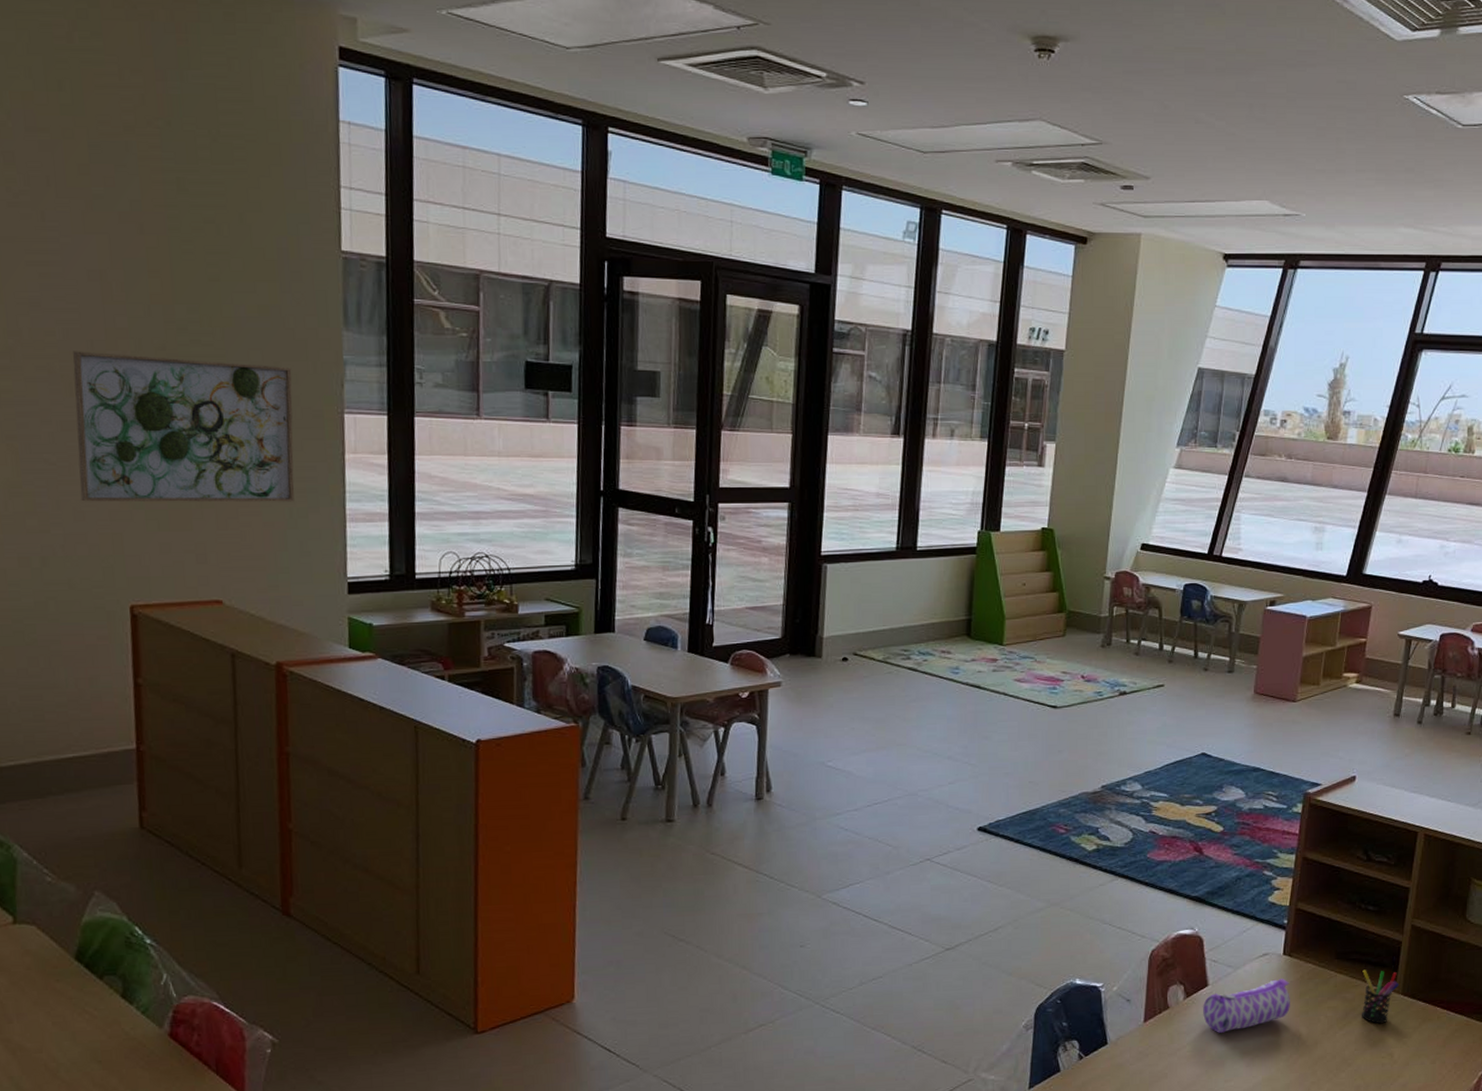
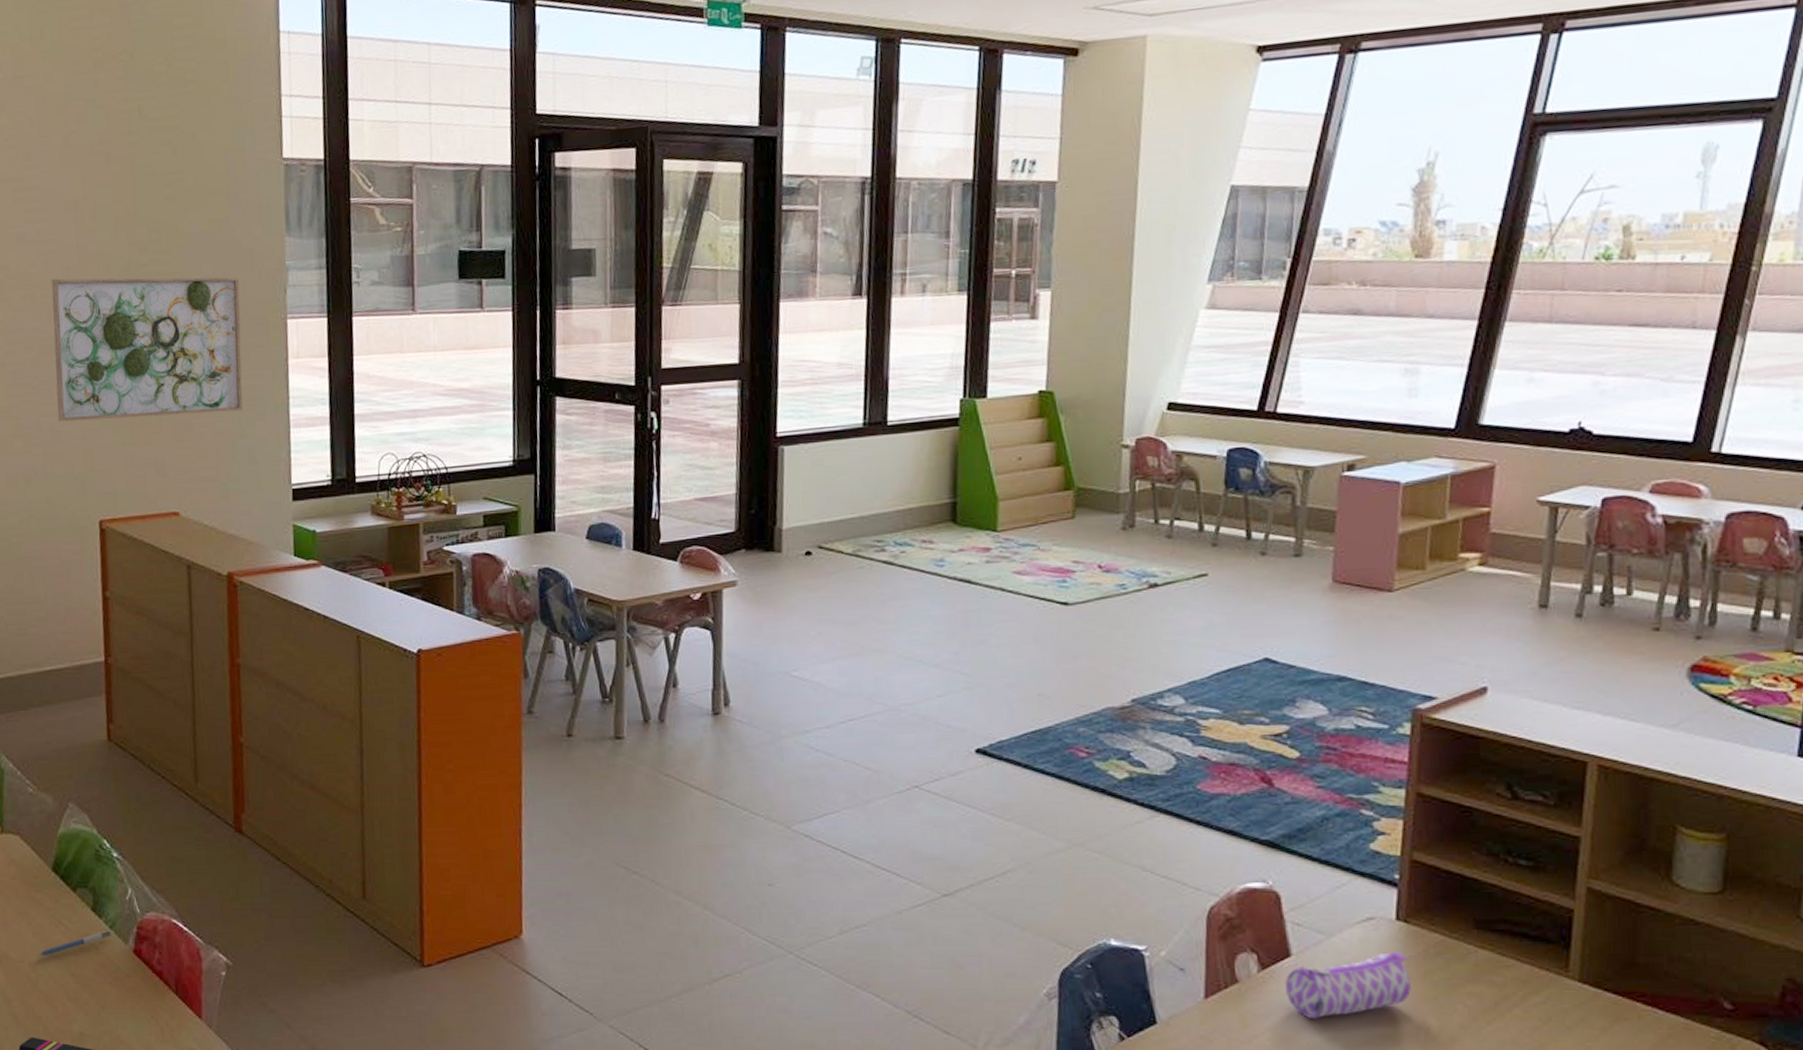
pen: none [59,1015,148,1045] -> present [39,930,115,956]
pen holder: present [1362,969,1399,1024] -> none [1516,945,1574,1020]

